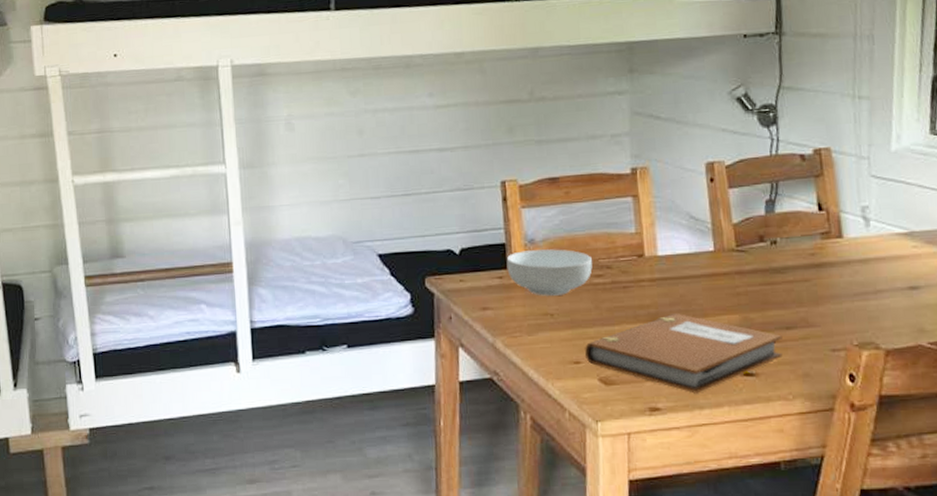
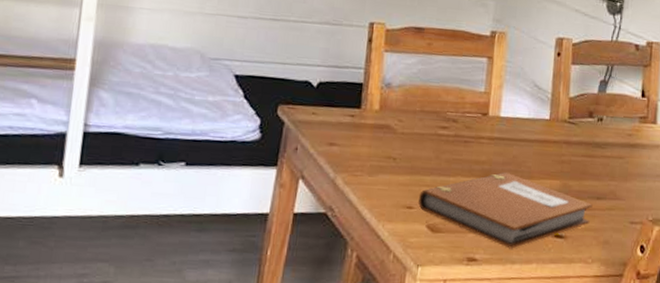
cereal bowl: present [506,249,592,296] -> none [360,93,441,141]

